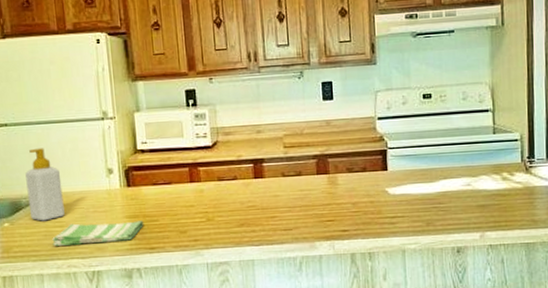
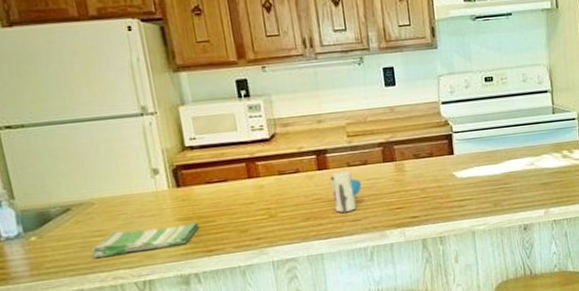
soap bottle: present [25,148,65,221] -> none [52,150,105,232]
toy: none [266,180,294,222] -> present [330,170,362,213]

